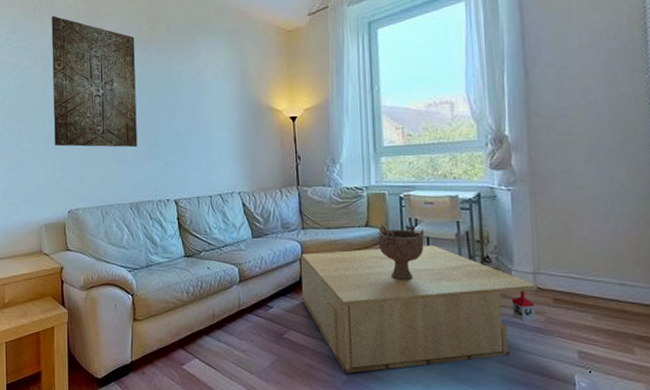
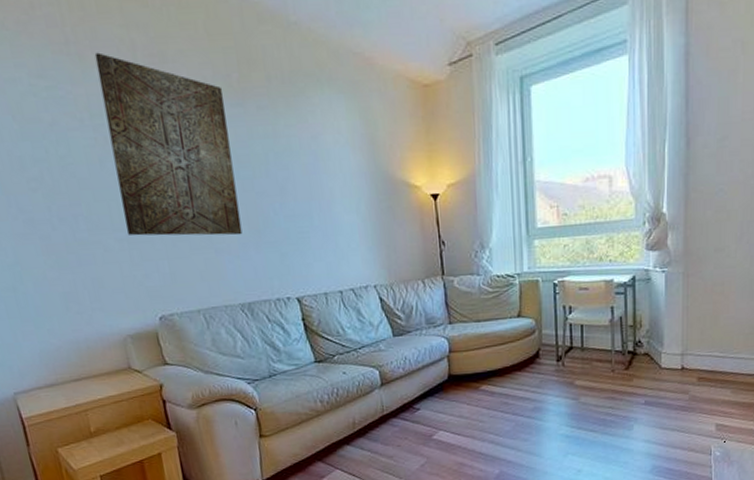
coffee table: present [301,245,538,374] -> none [449,333,685,468]
decorative bowl: present [378,224,425,281] -> none [531,313,579,371]

